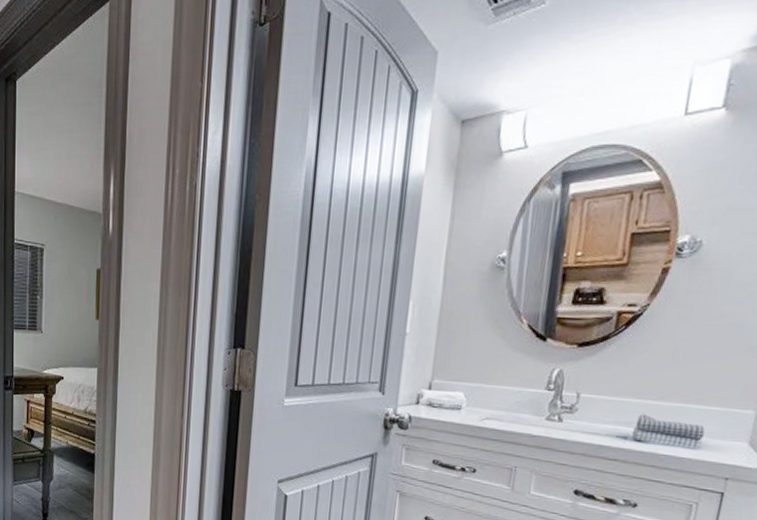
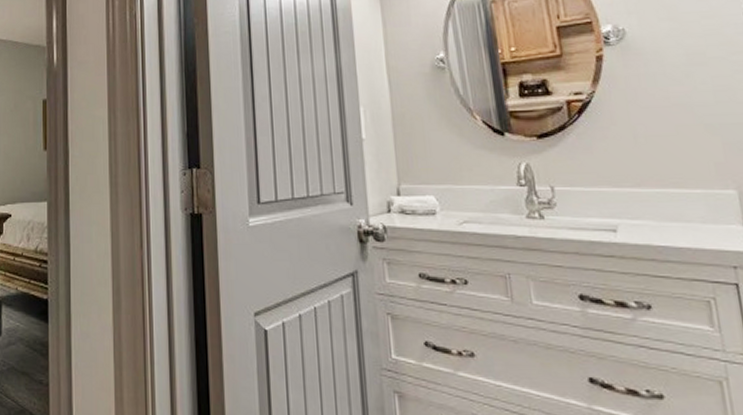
towel: present [631,413,705,449] -> none [619,203,696,237]

